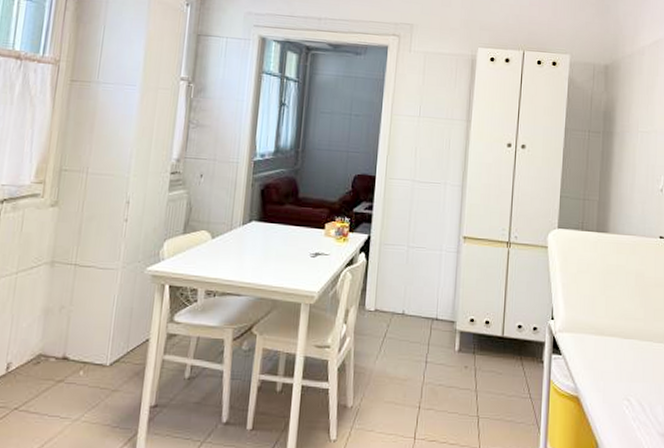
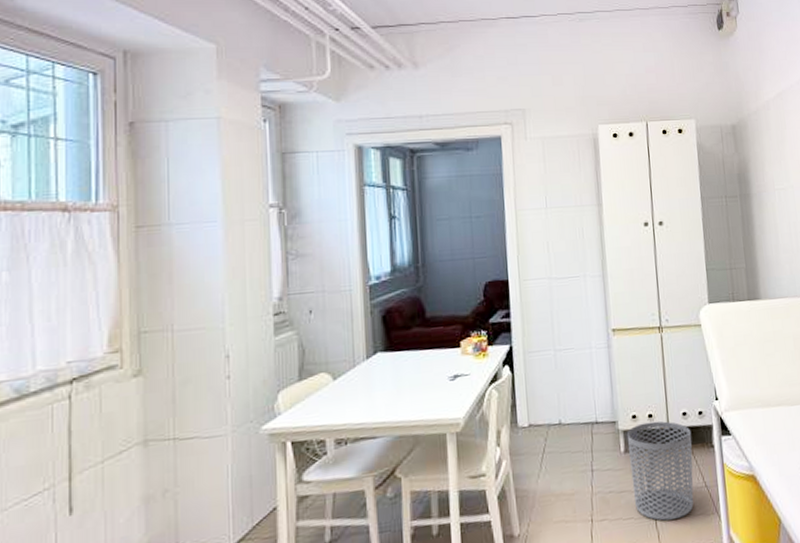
waste bin: none [461,328,524,422] -> present [628,421,694,521]

